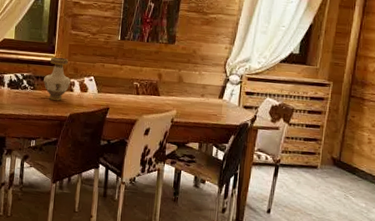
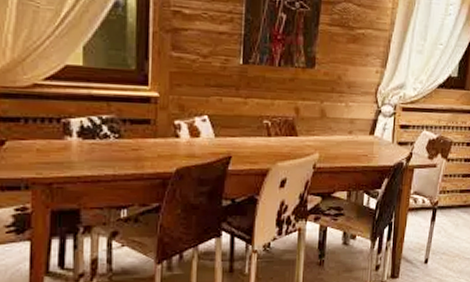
vase: present [44,57,71,101] -> none [134,90,175,151]

